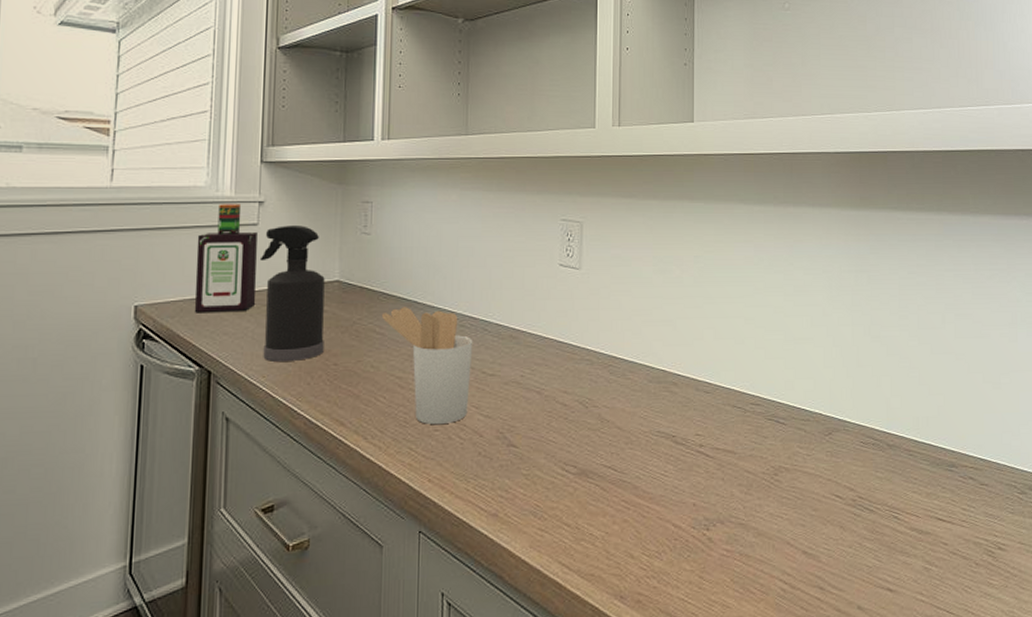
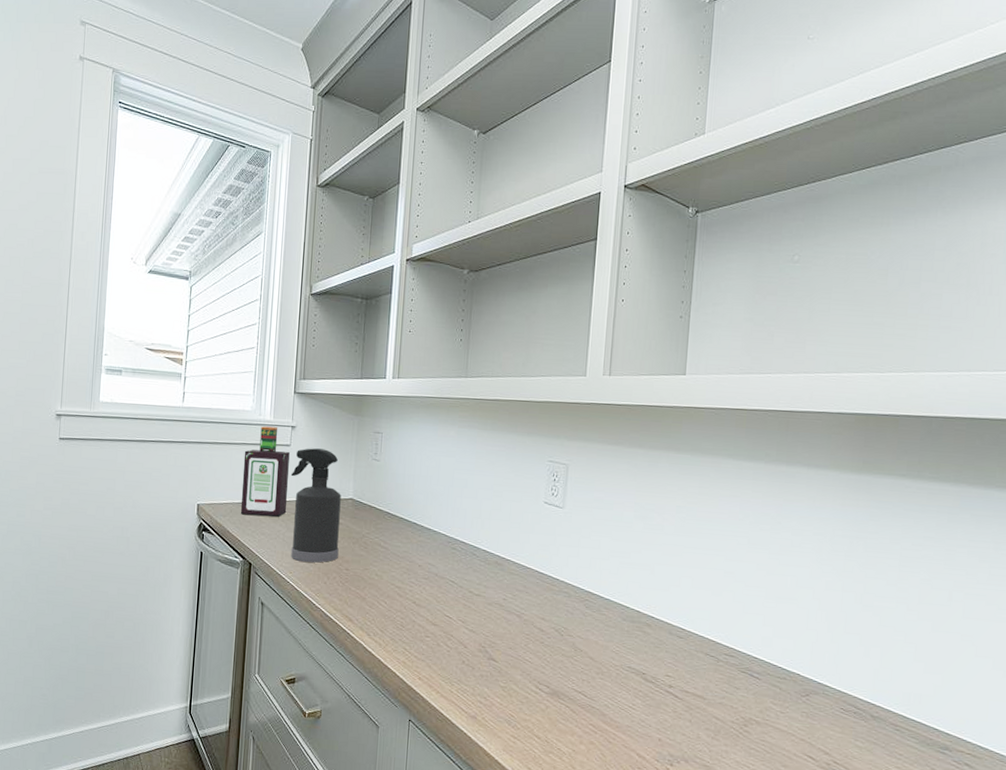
utensil holder: present [382,307,473,425] -> none [387,526,463,633]

